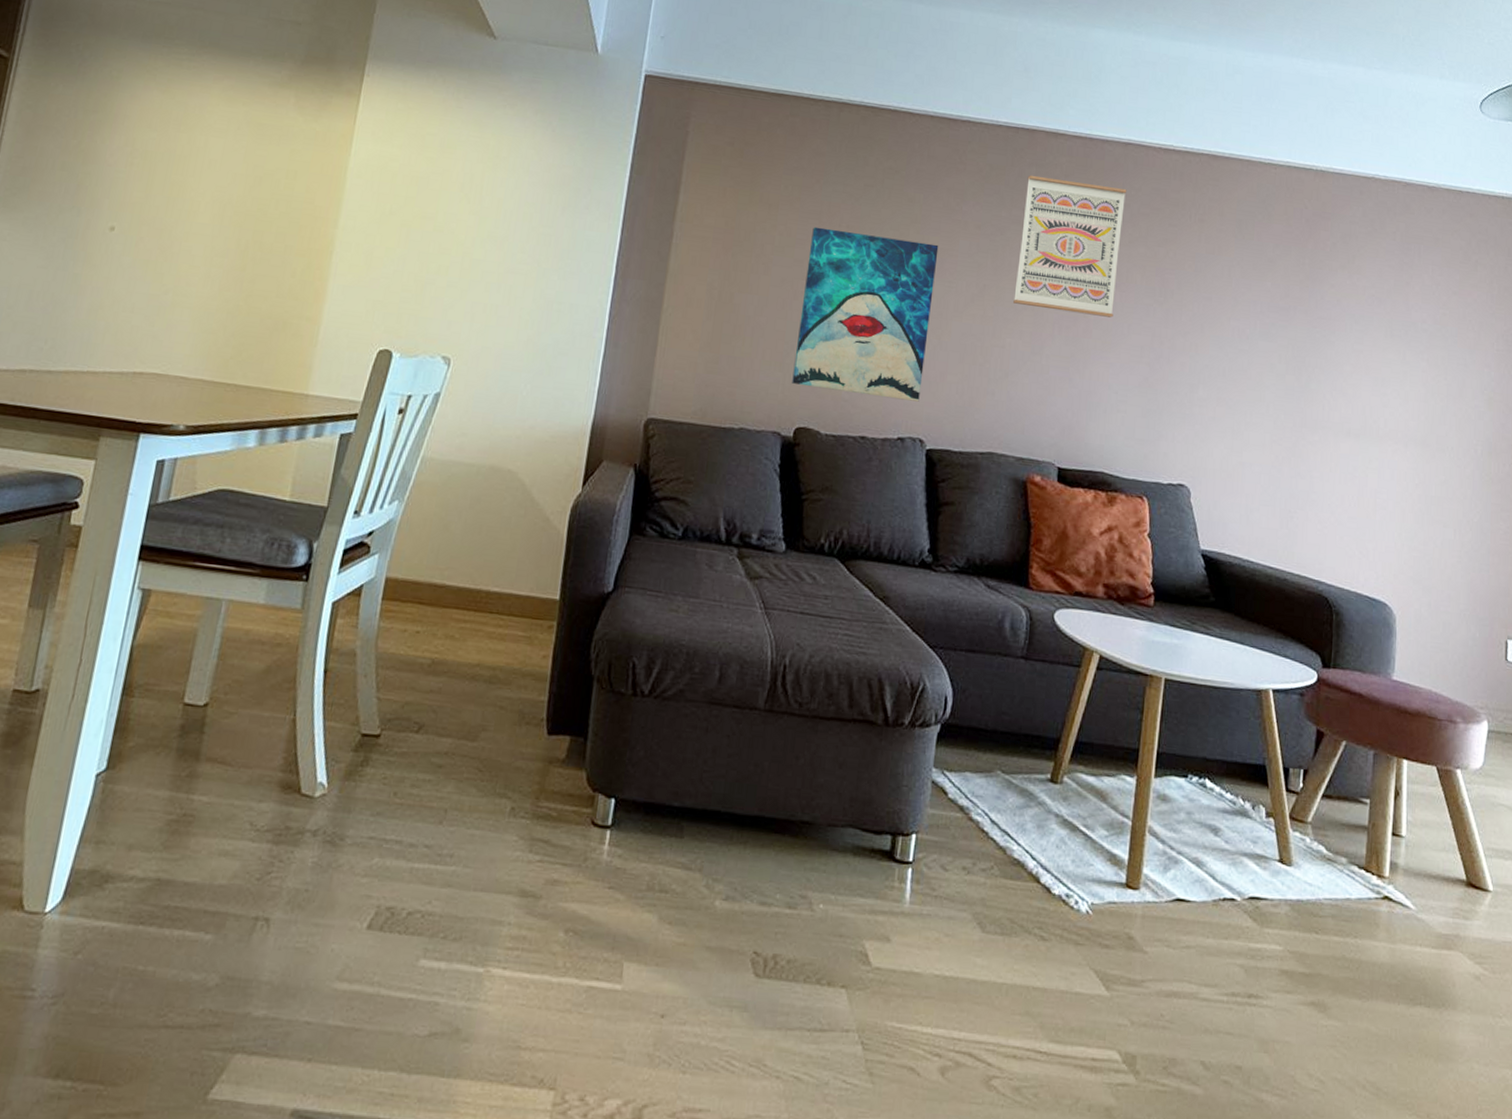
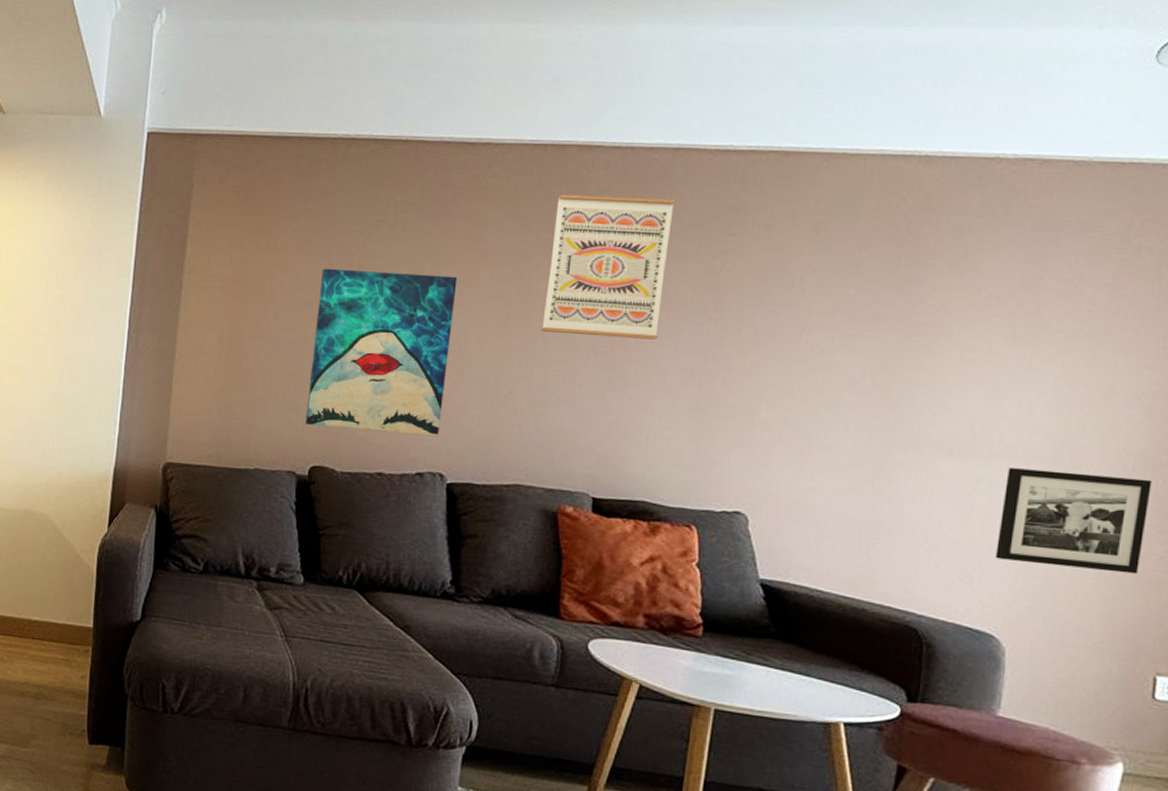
picture frame: none [1385,449,1495,547] -> present [995,468,1152,574]

